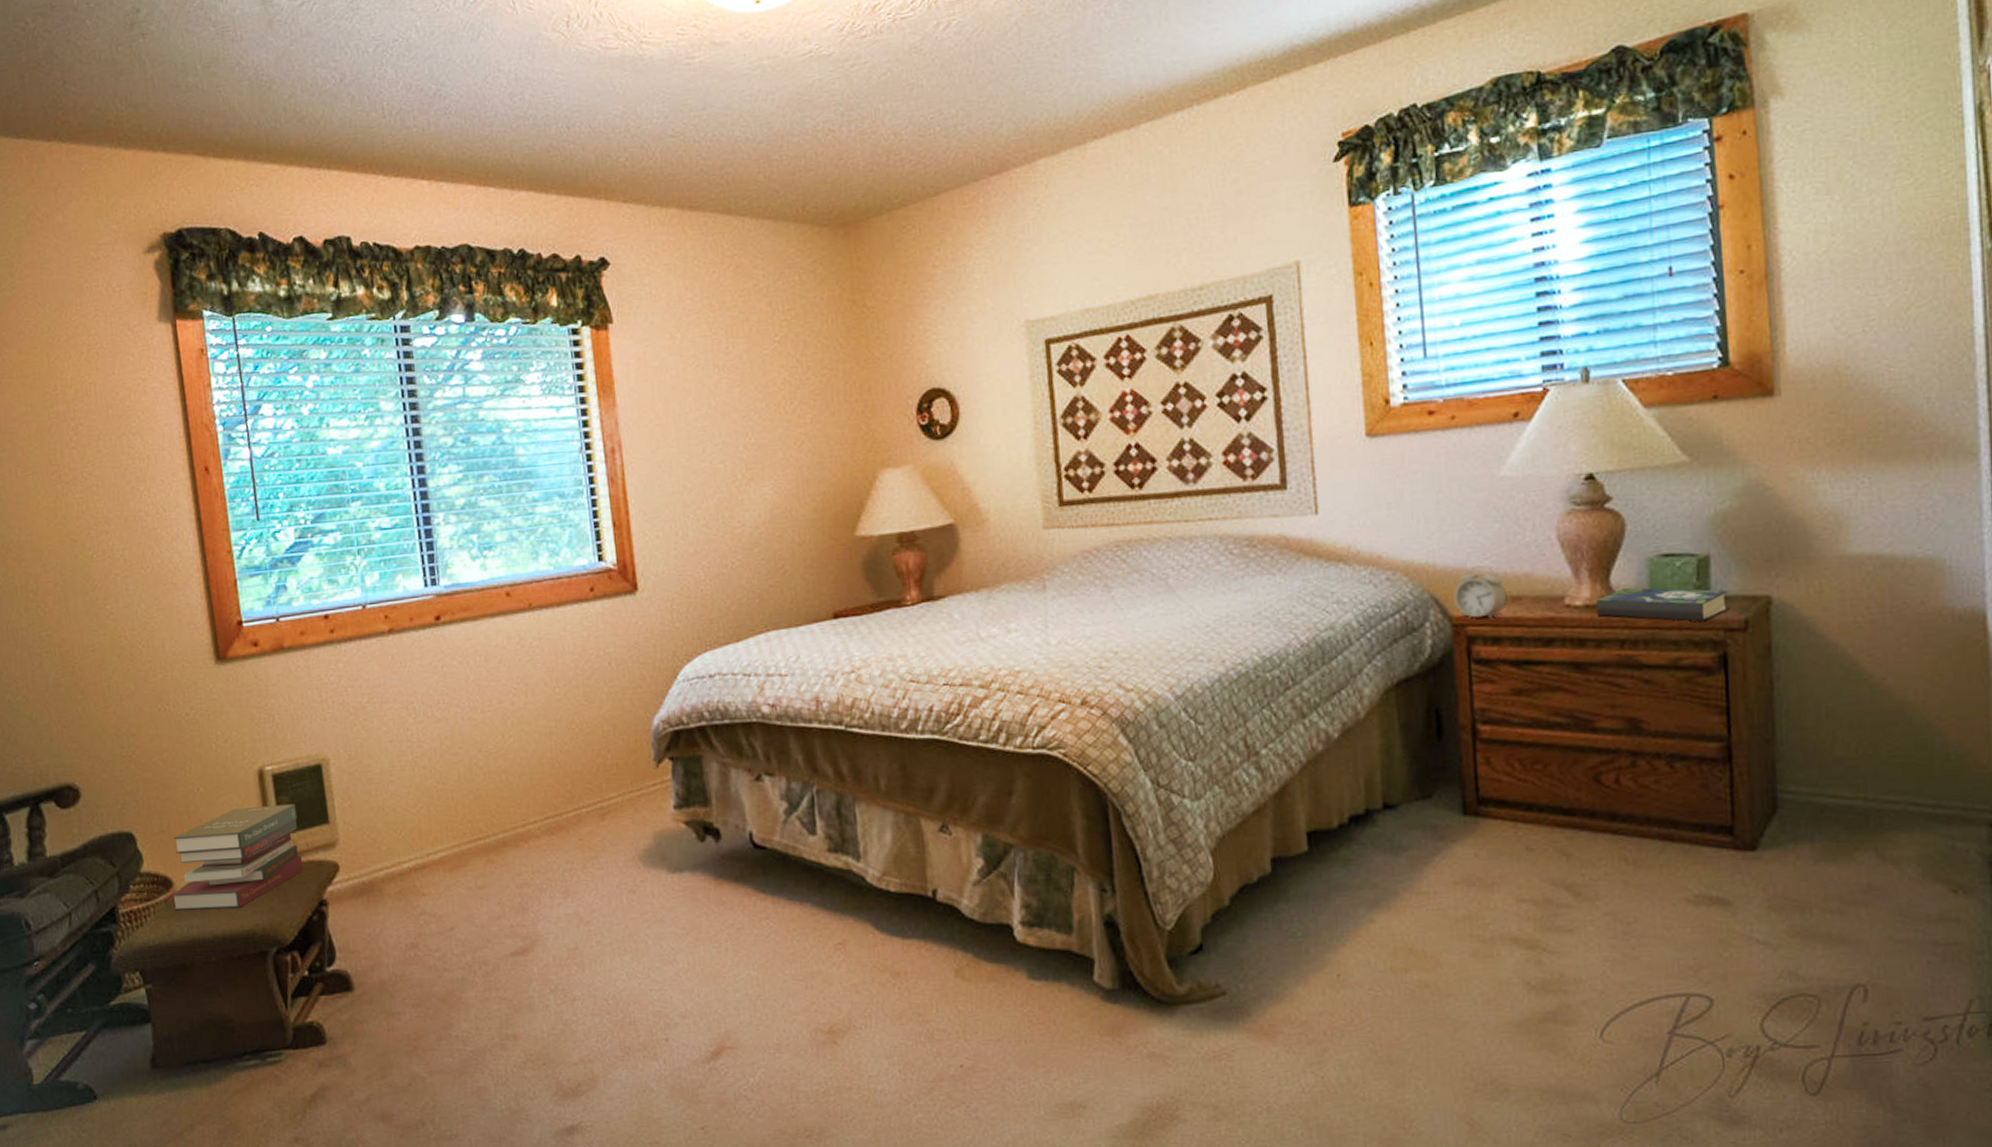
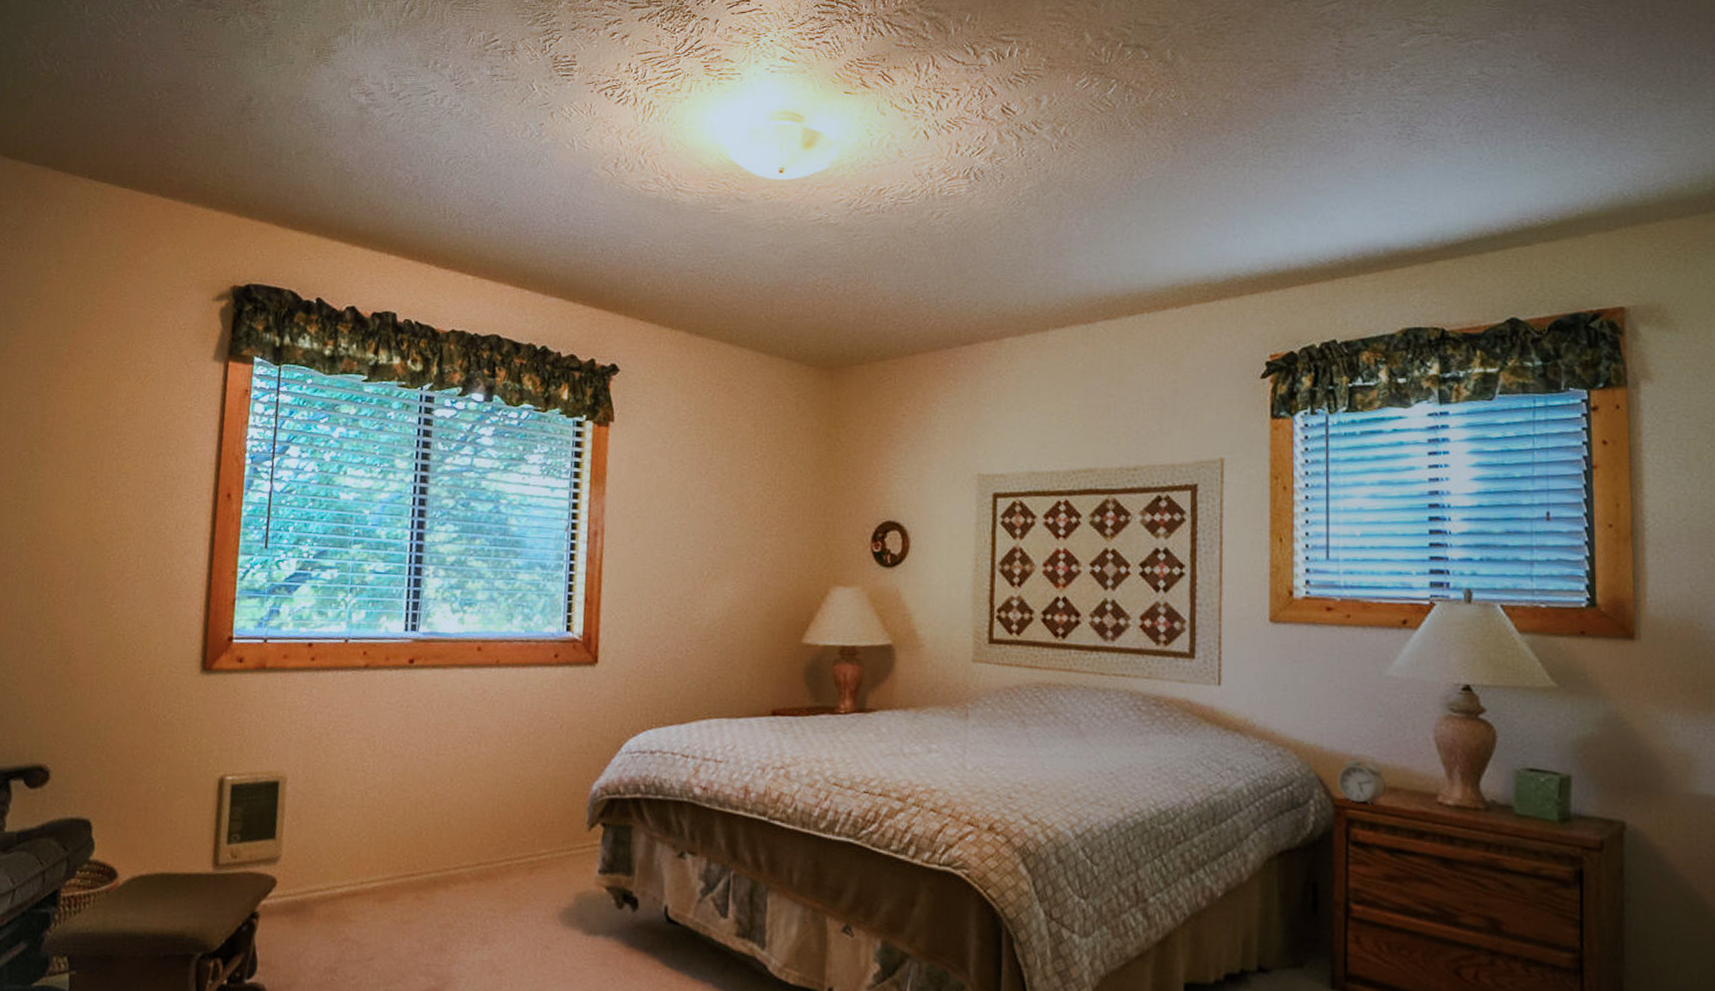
books: present [171,804,304,911] -> none [112,812,248,908]
book: present [1596,588,1729,623] -> none [1466,795,1586,837]

